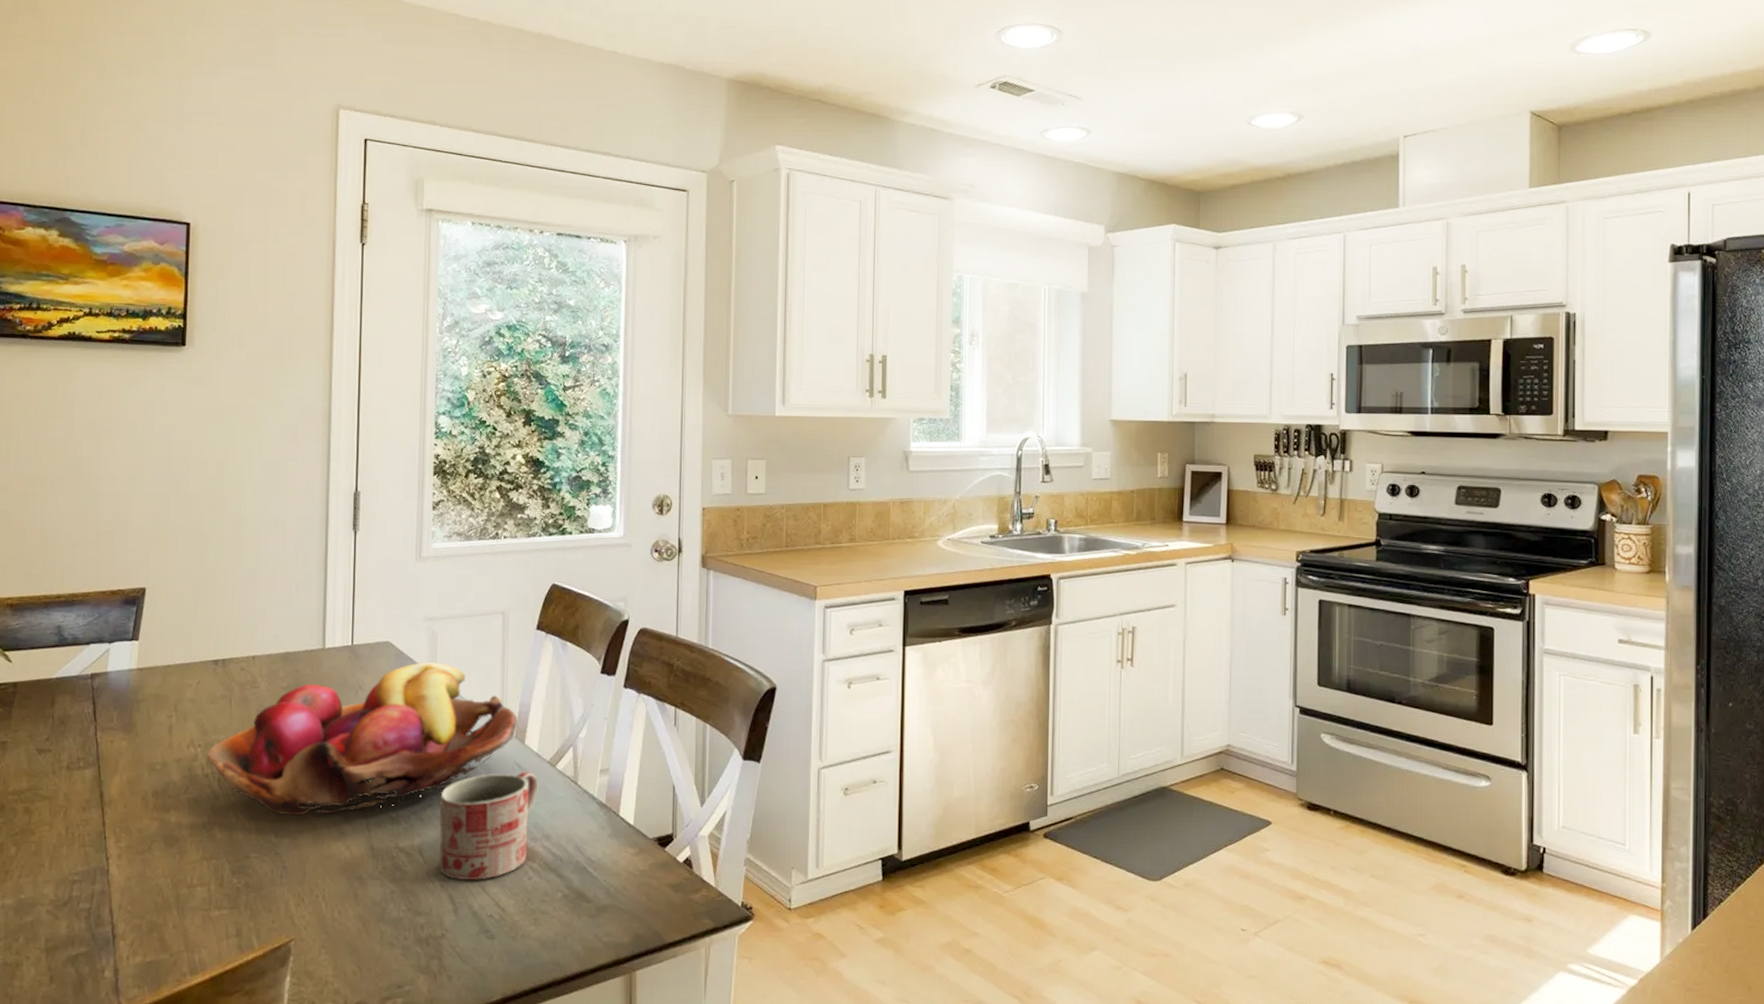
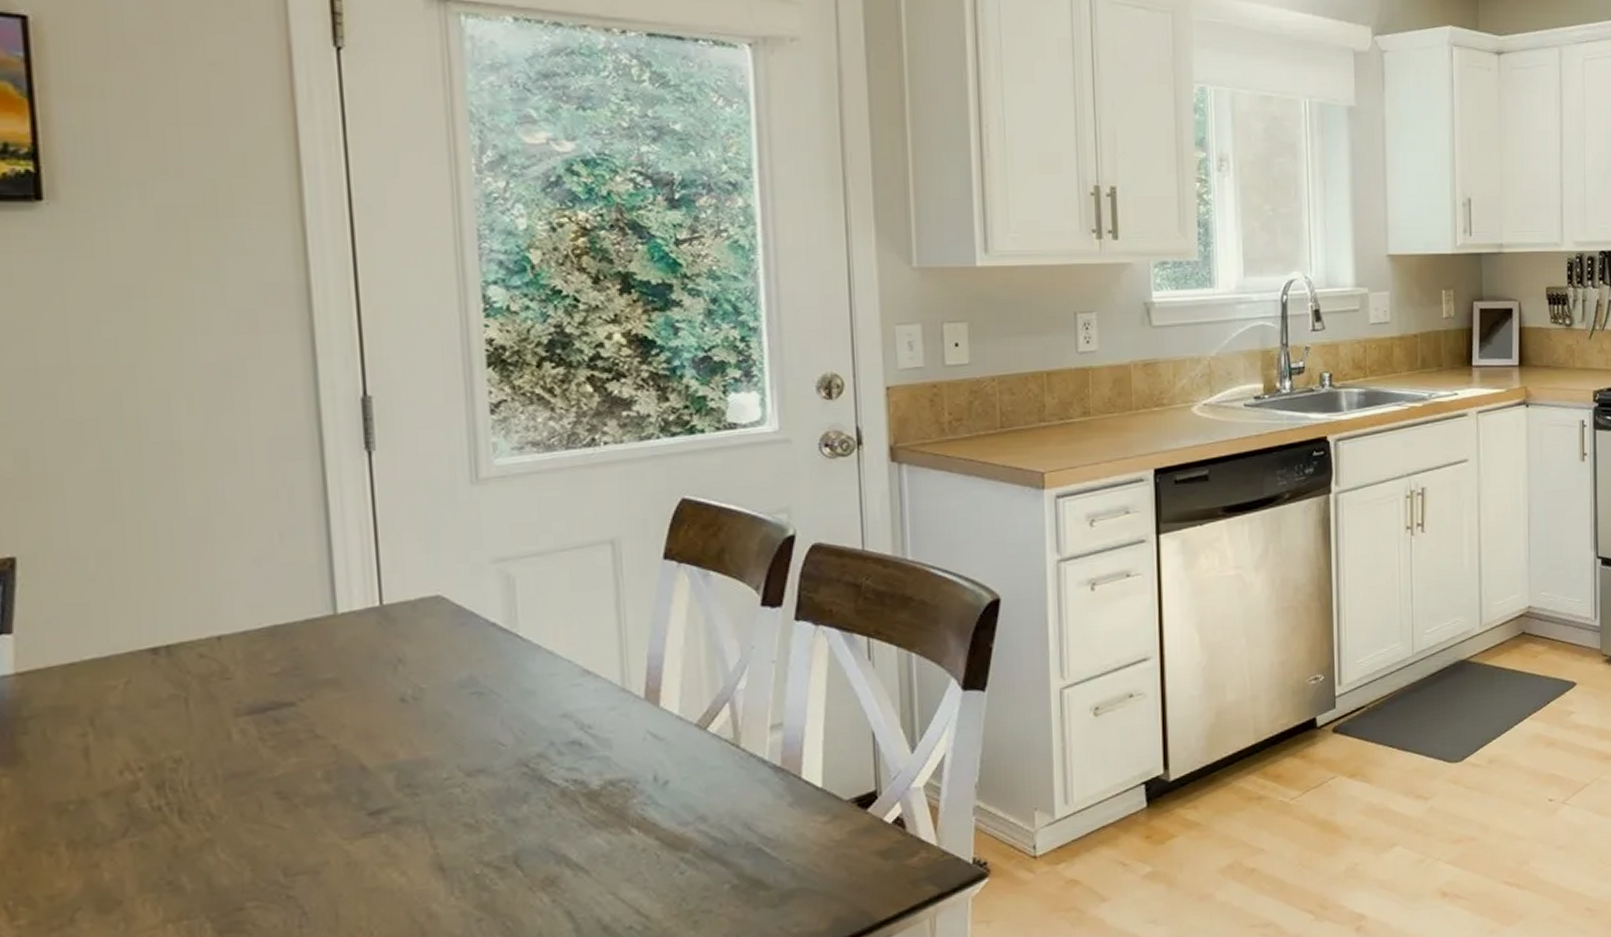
fruit basket: present [206,661,518,816] -> none [154,615,647,845]
mug: present [439,771,539,881] -> none [539,740,685,890]

